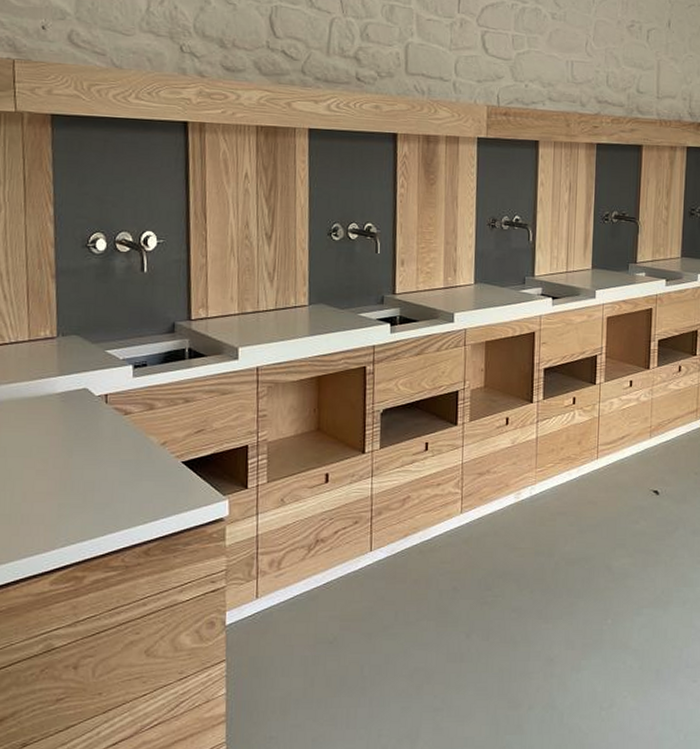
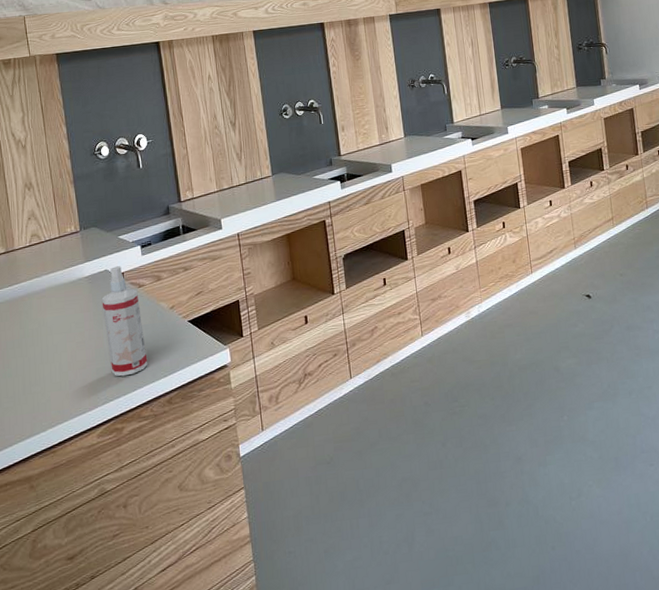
spray bottle: none [74,386,125,517] -> present [101,266,148,377]

